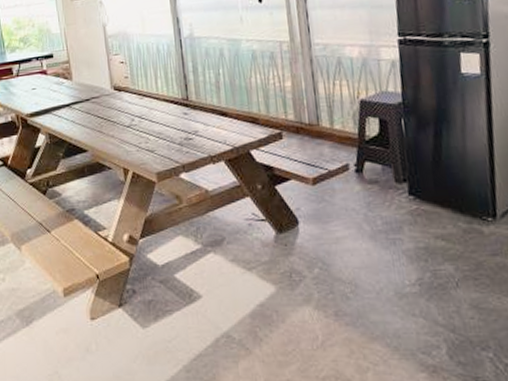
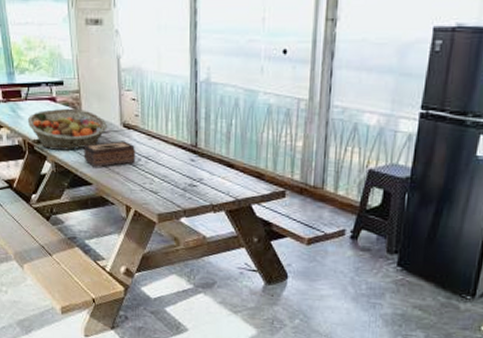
fruit basket: none [19,78,98,122] -> present [27,108,107,151]
tissue box: none [76,103,130,134] -> present [83,141,136,168]

